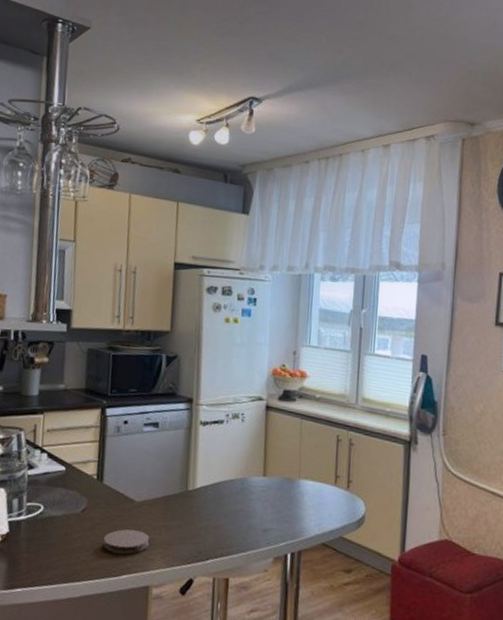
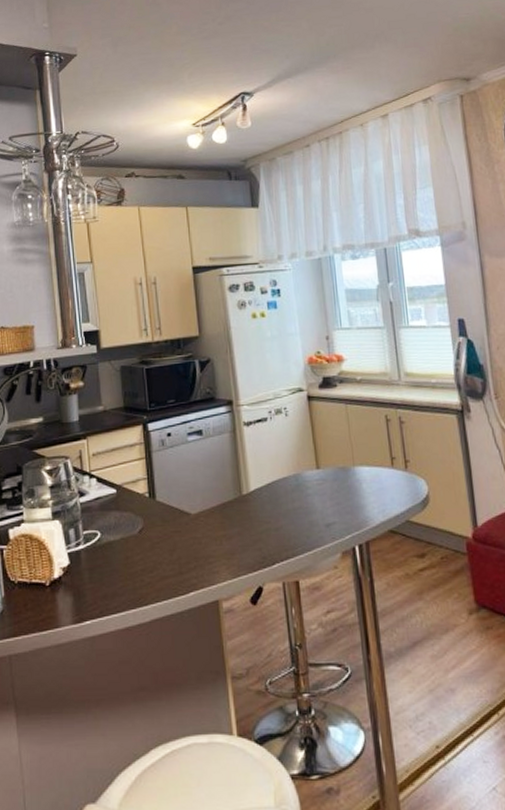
coaster: present [103,529,150,554] -> none [165,544,212,570]

